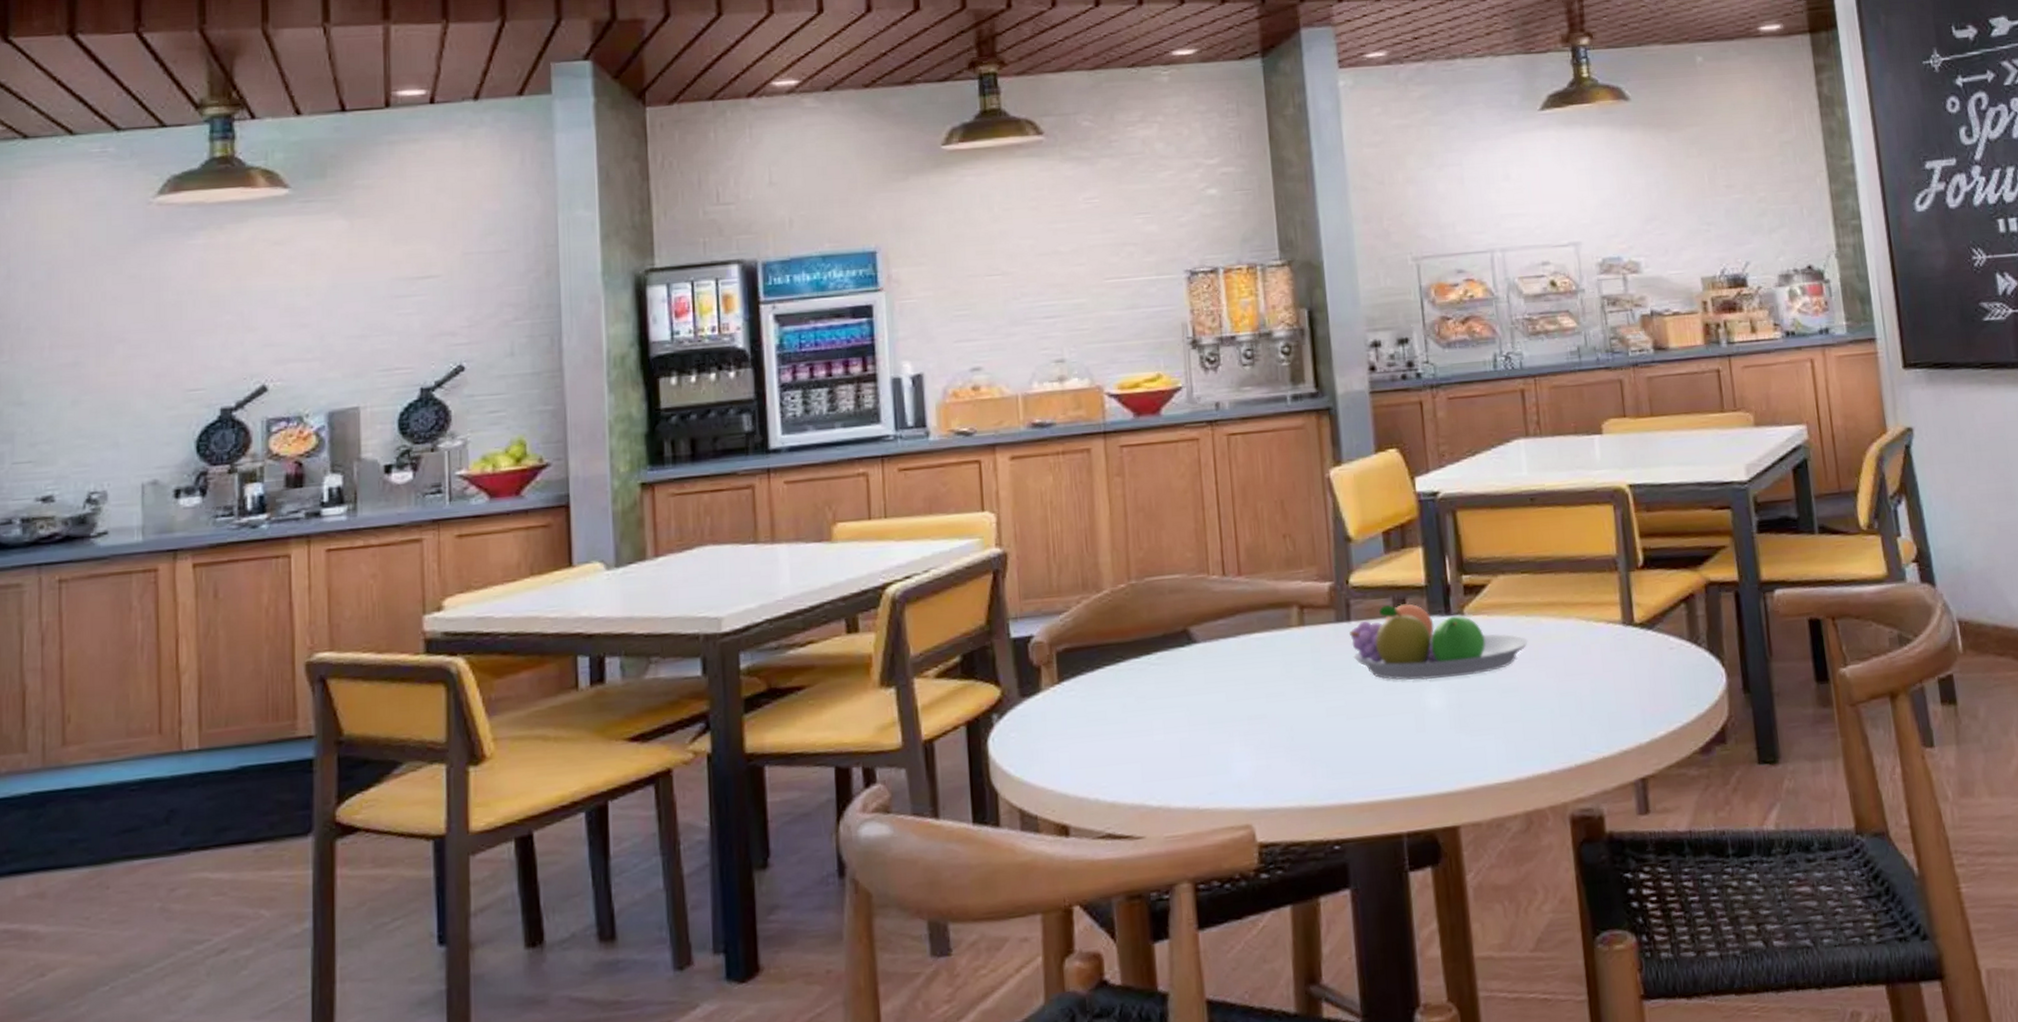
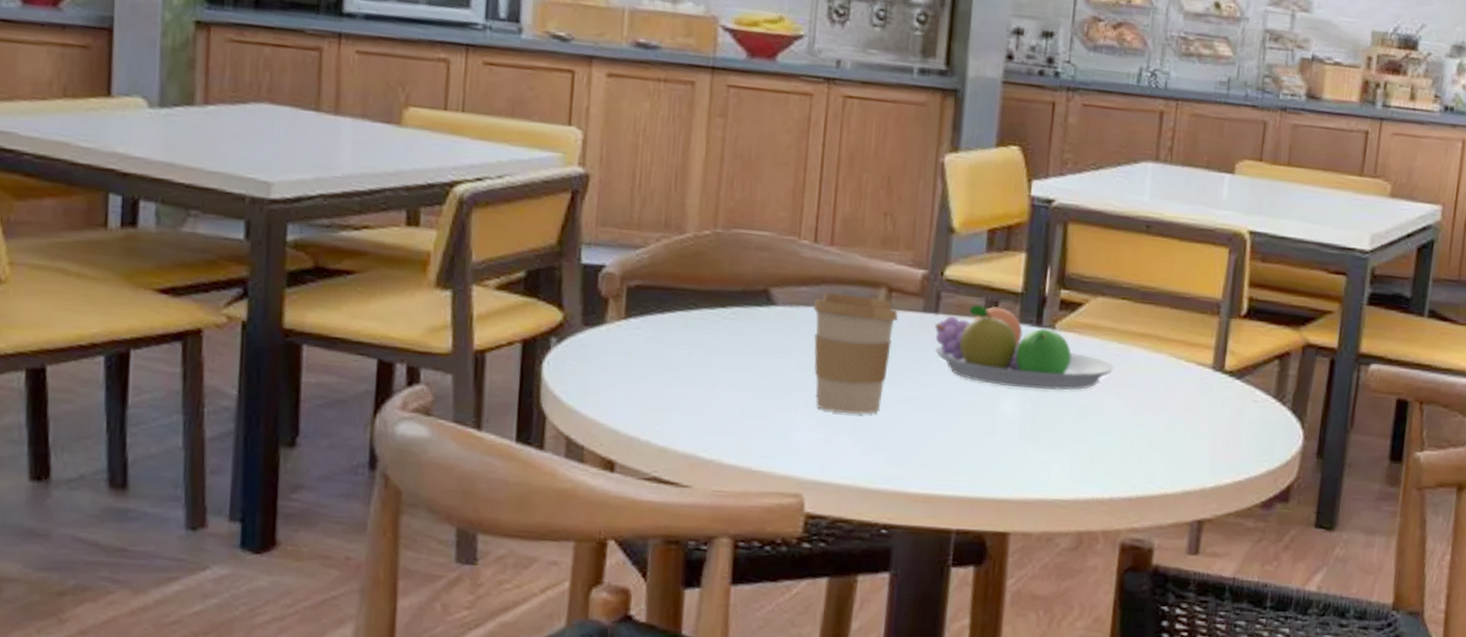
coffee cup: none [1232,617,1313,737] -> present [813,292,898,414]

